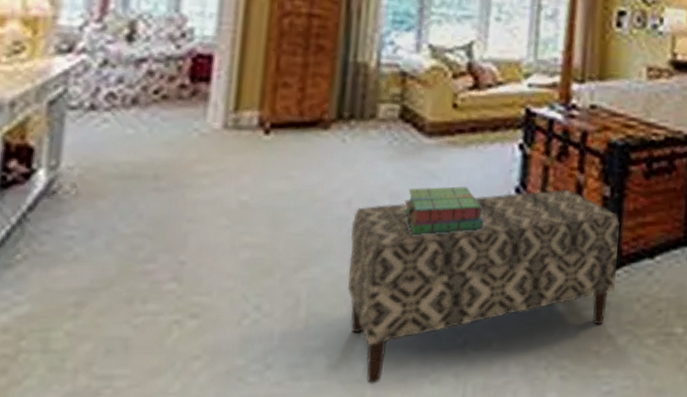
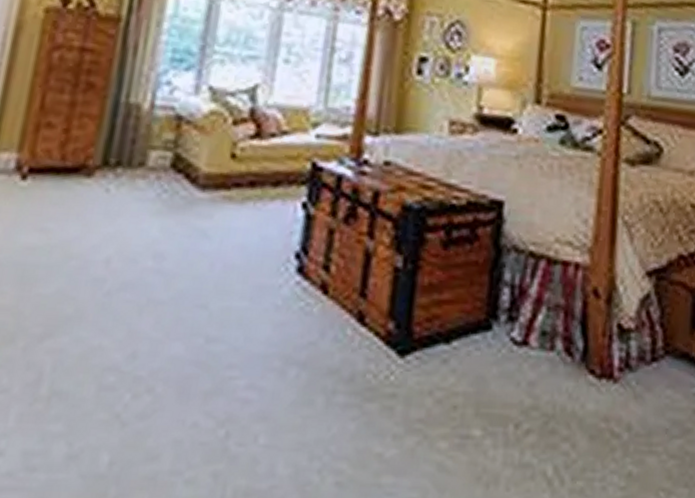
bench: present [348,189,620,384] -> none [97,257,412,481]
stack of books: present [403,186,484,236] -> none [168,248,258,304]

